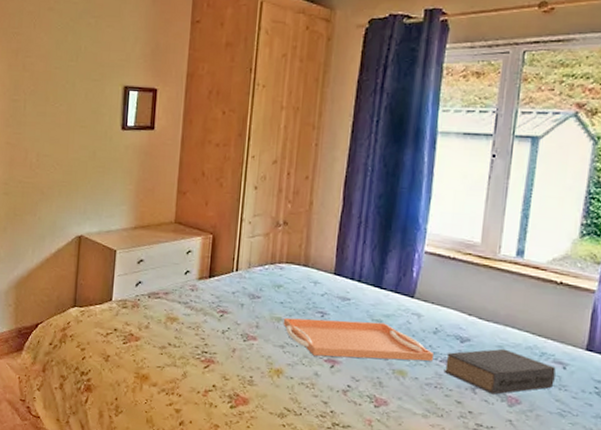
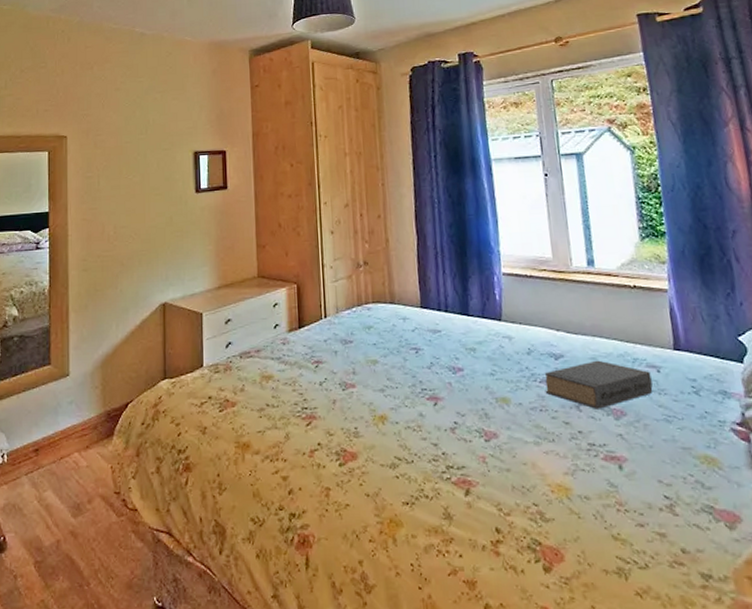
serving tray: present [283,317,435,361] -> none [378,350,533,395]

